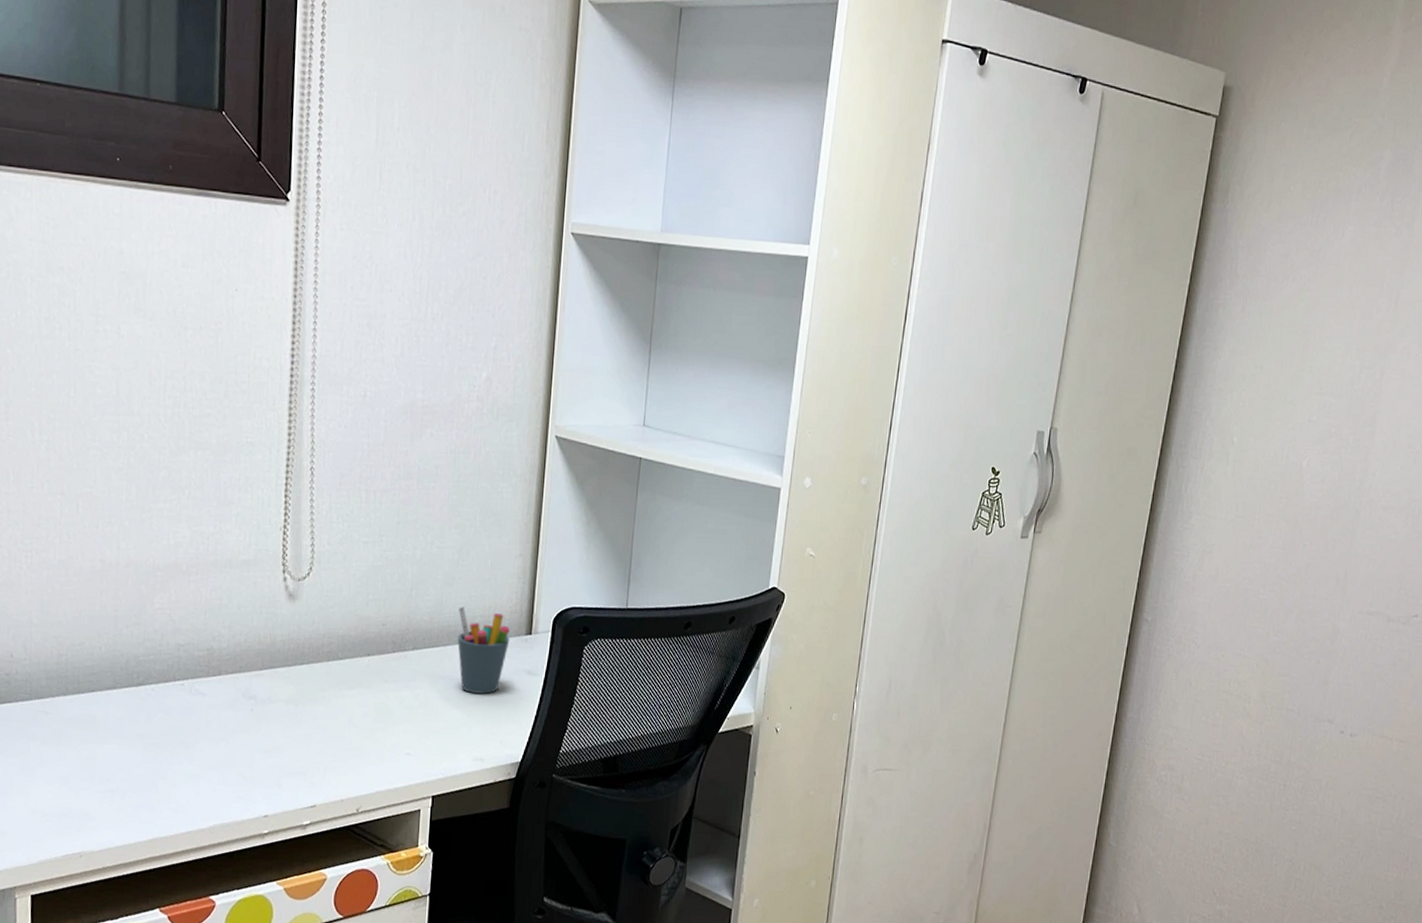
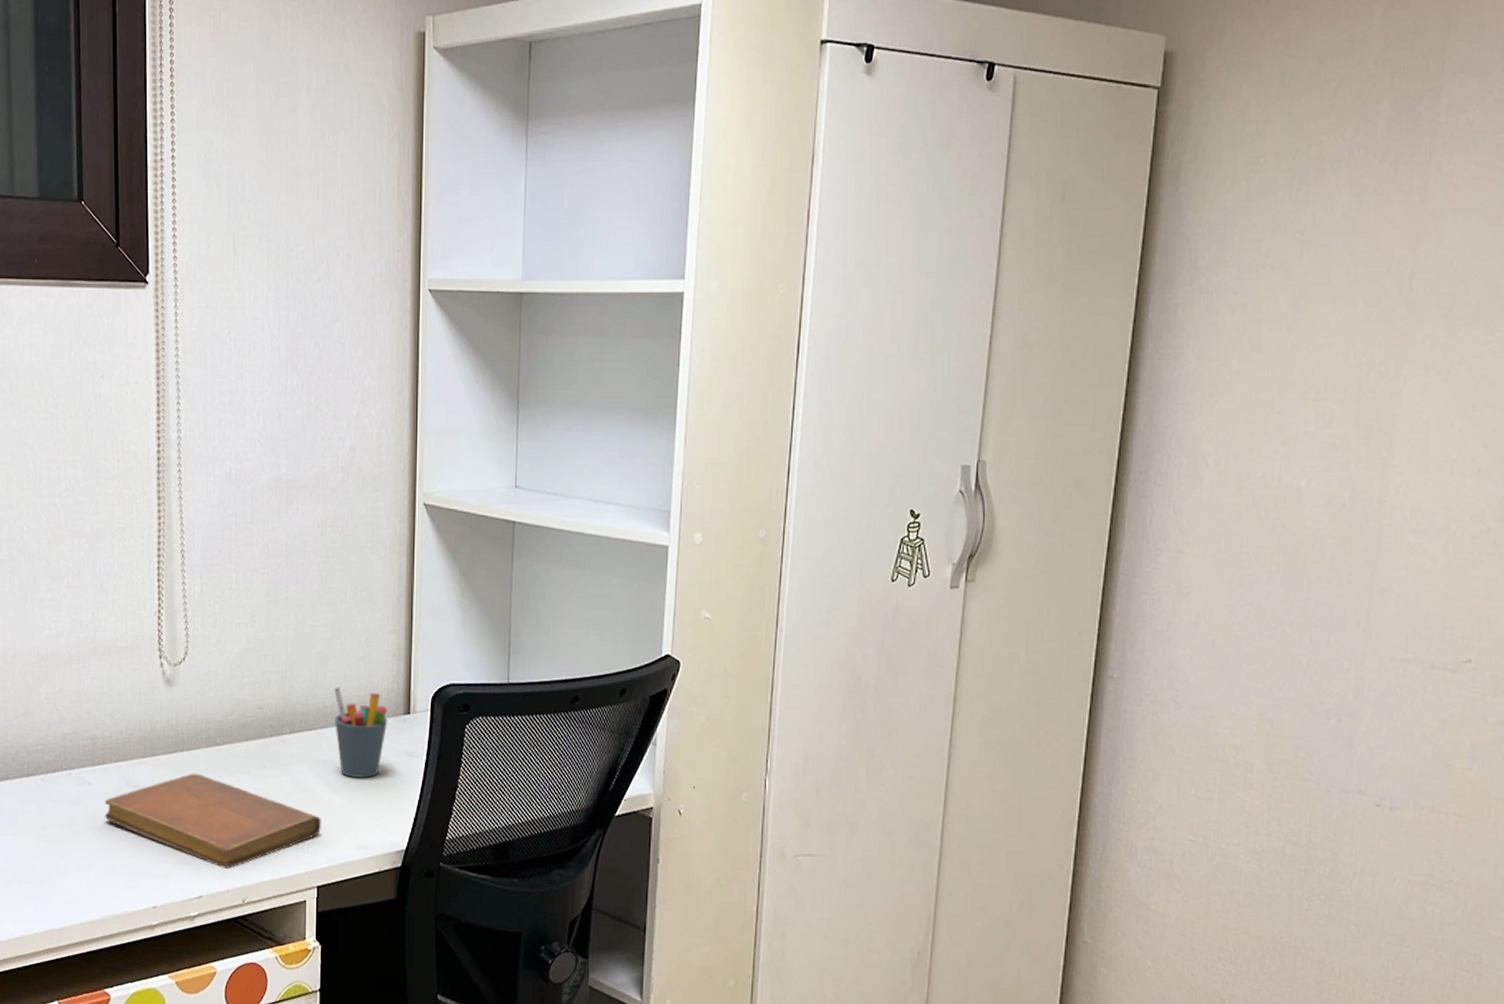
notebook: none [218,686,439,779] -> present [104,773,321,869]

